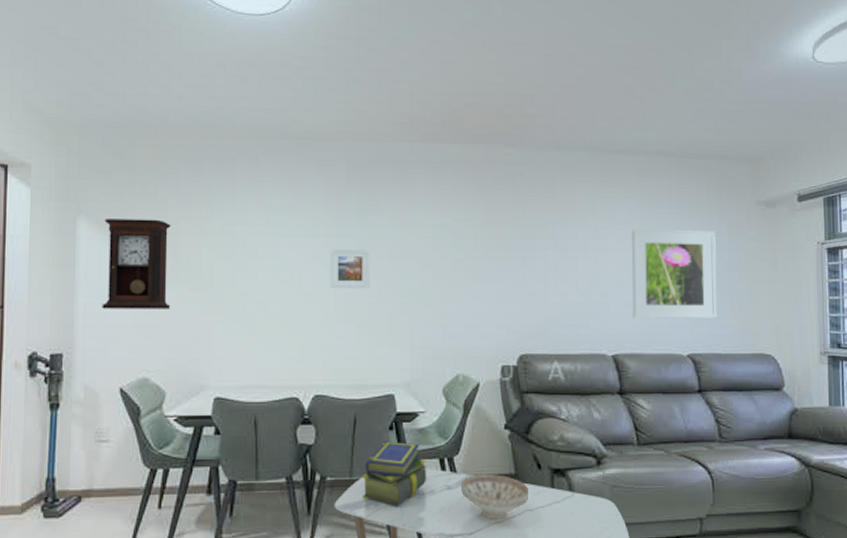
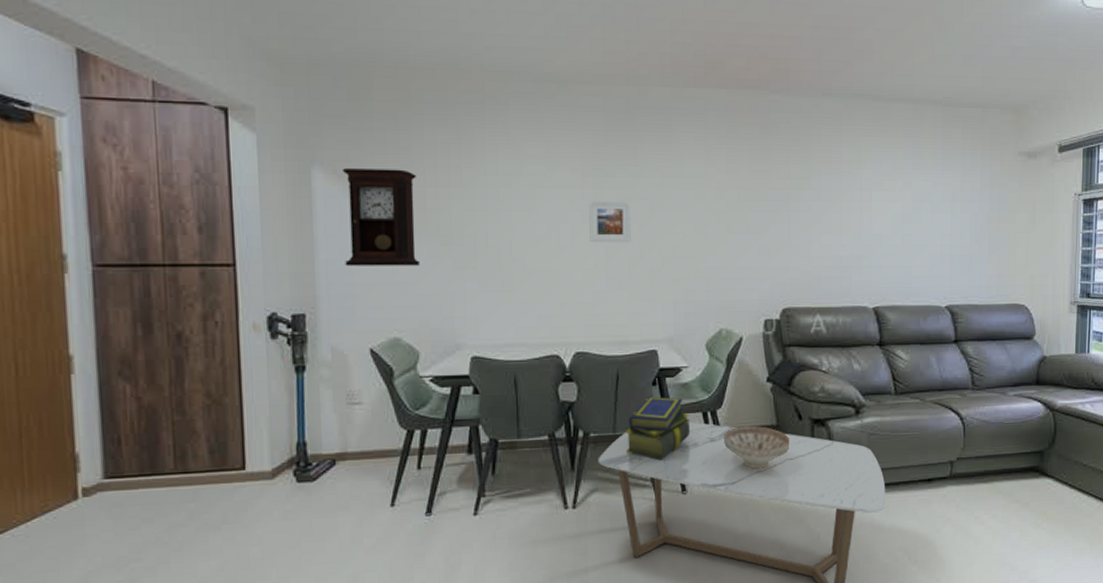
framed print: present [632,230,717,318] -> none [894,181,978,271]

